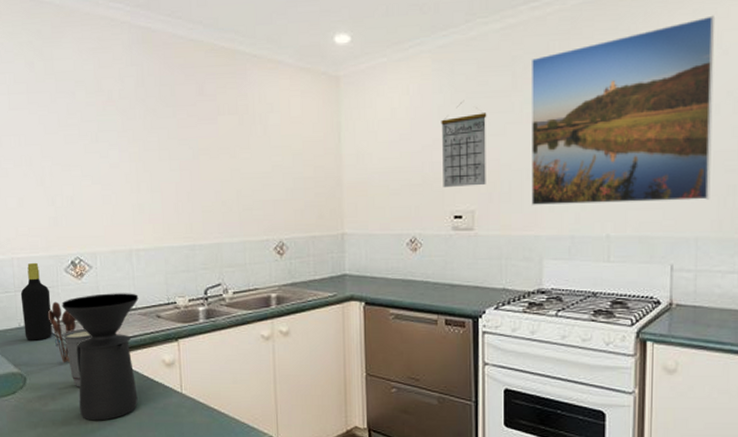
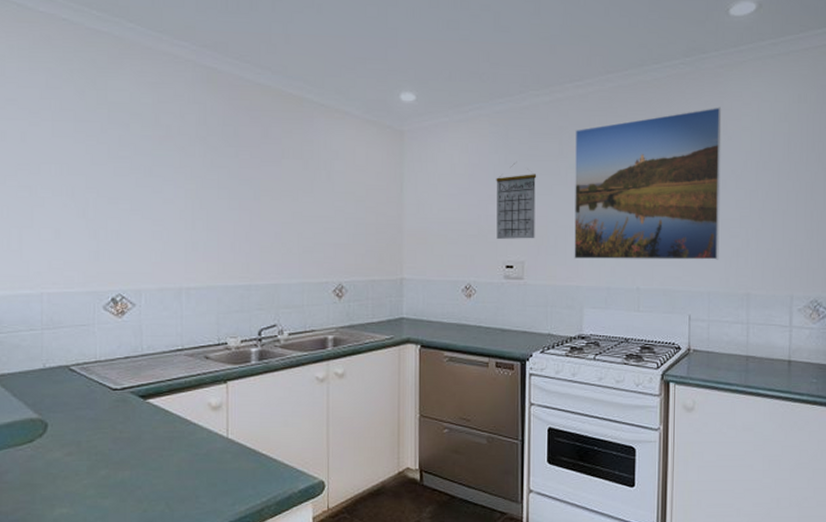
bottle: present [20,262,52,341] -> none [48,298,84,383]
utensil holder: present [47,301,76,363] -> none [79,341,112,408]
cup: present [61,328,92,387] -> none [93,369,130,434]
coffee maker: present [62,293,139,421] -> none [97,333,186,470]

